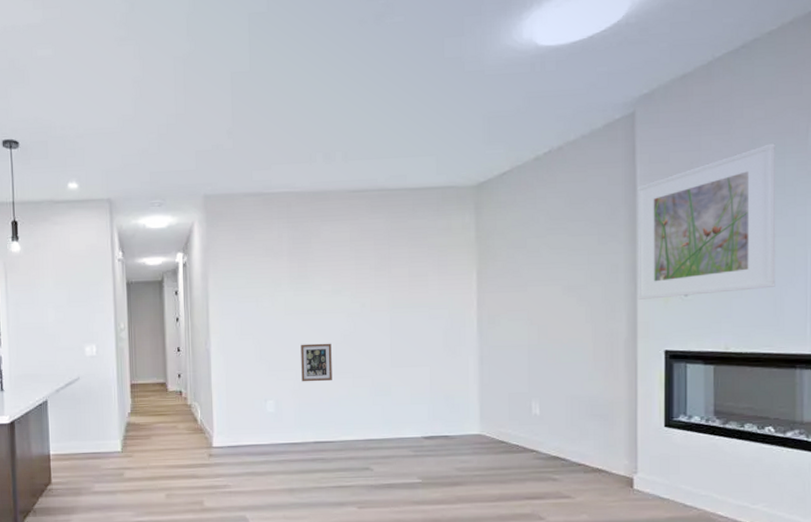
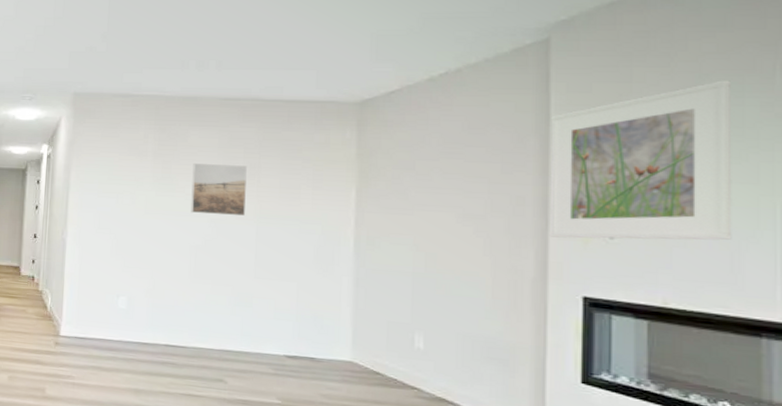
picture frame: present [301,343,332,382] -> none [157,244,191,285]
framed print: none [327,257,379,310] -> present [191,163,247,217]

